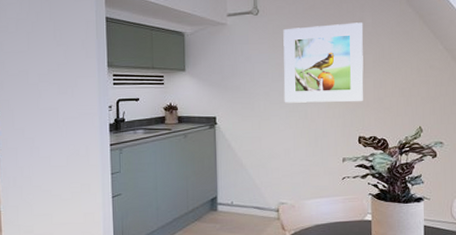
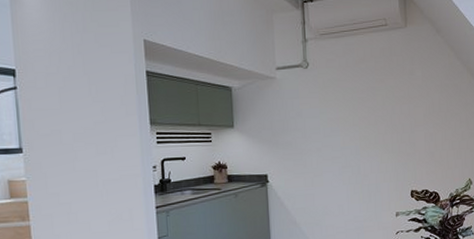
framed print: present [283,22,364,103] -> none [334,75,415,159]

